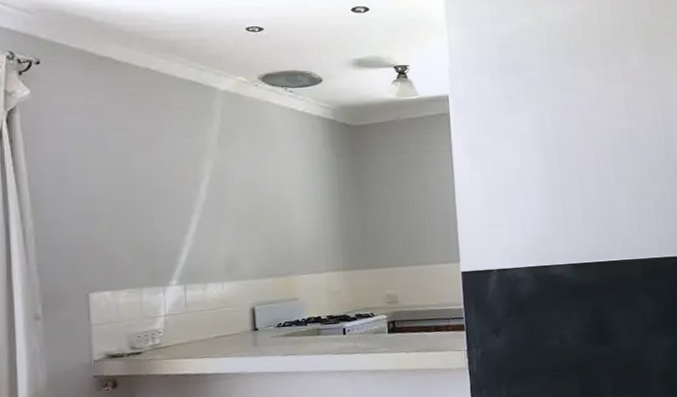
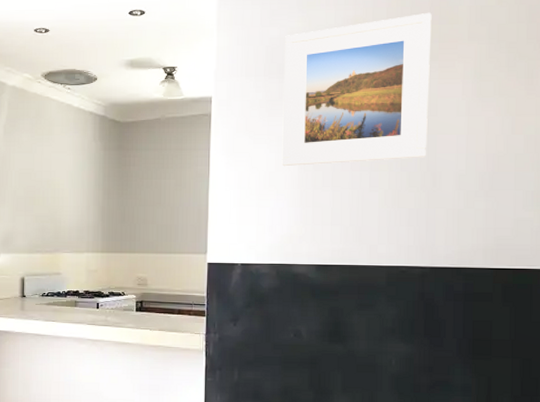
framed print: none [516,8,664,165] -> present [282,12,432,167]

